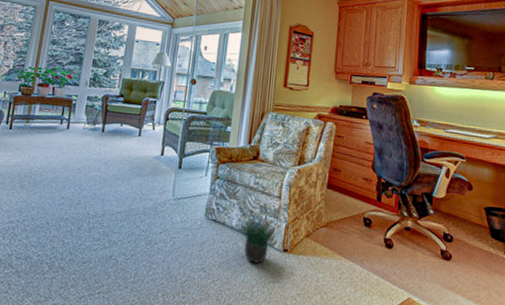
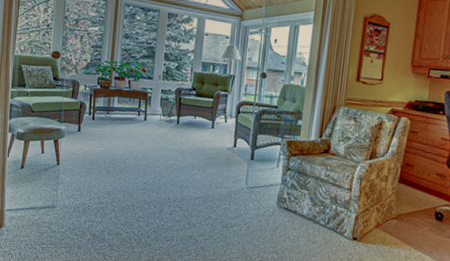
potted plant: present [236,210,278,264] -> none [307,200,348,249]

